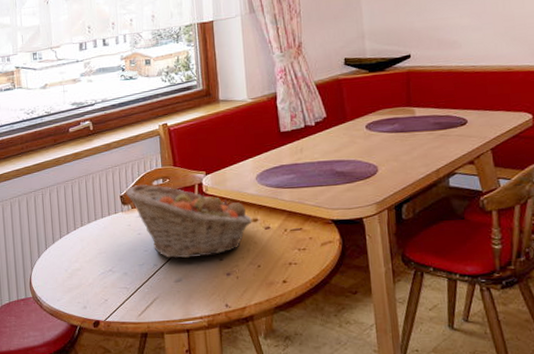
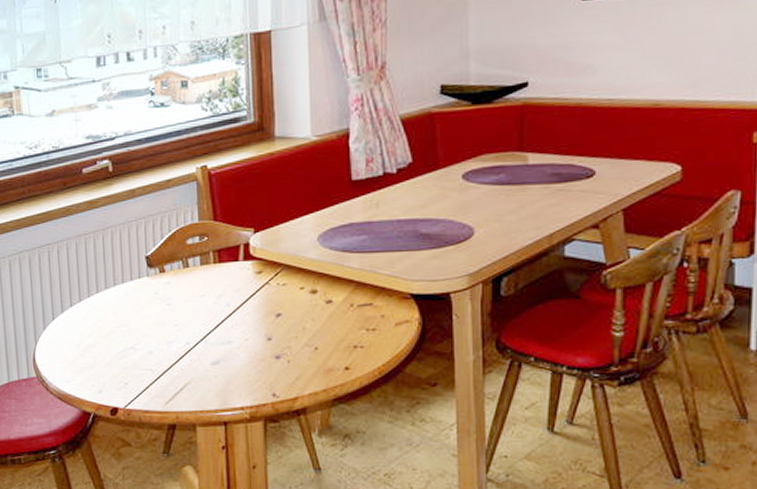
fruit basket: present [126,185,252,259] -> none [153,243,310,337]

